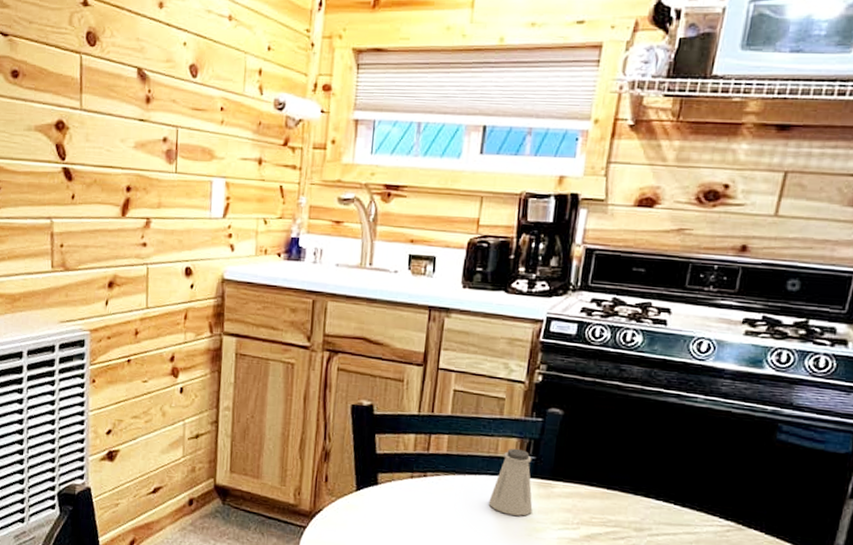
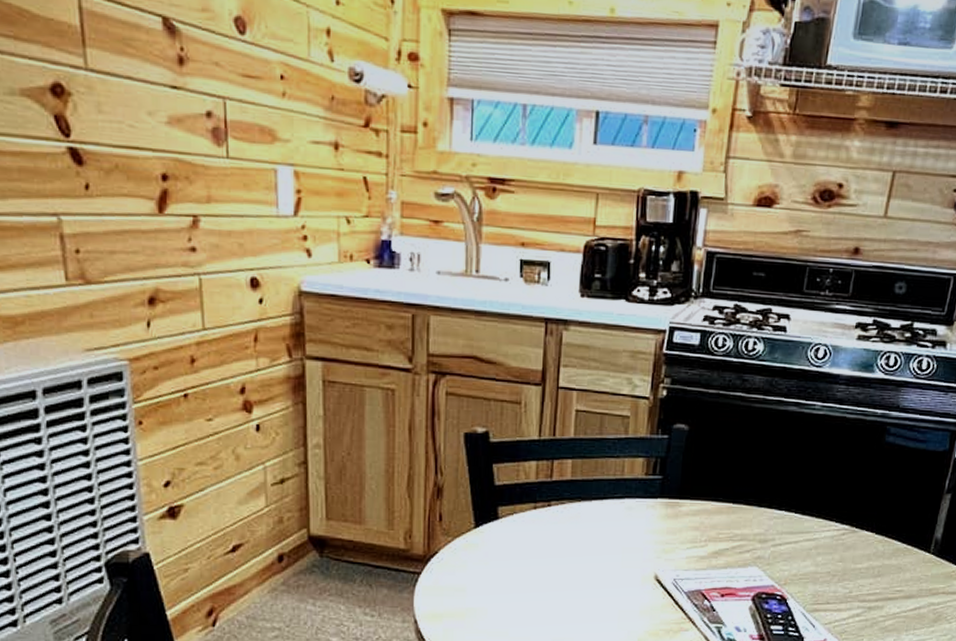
saltshaker: present [488,448,533,516] -> none [616,468,661,539]

